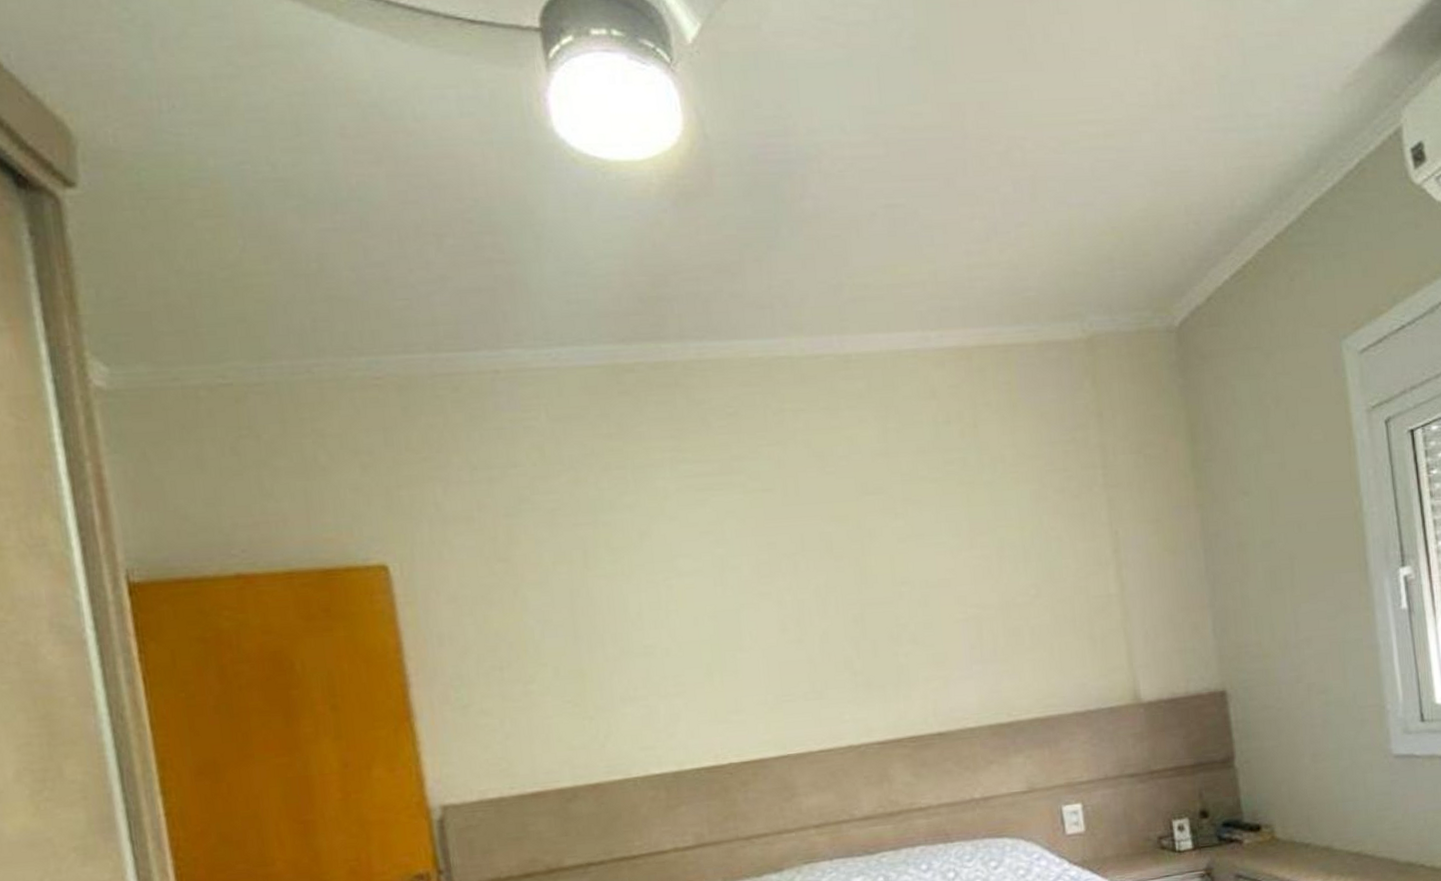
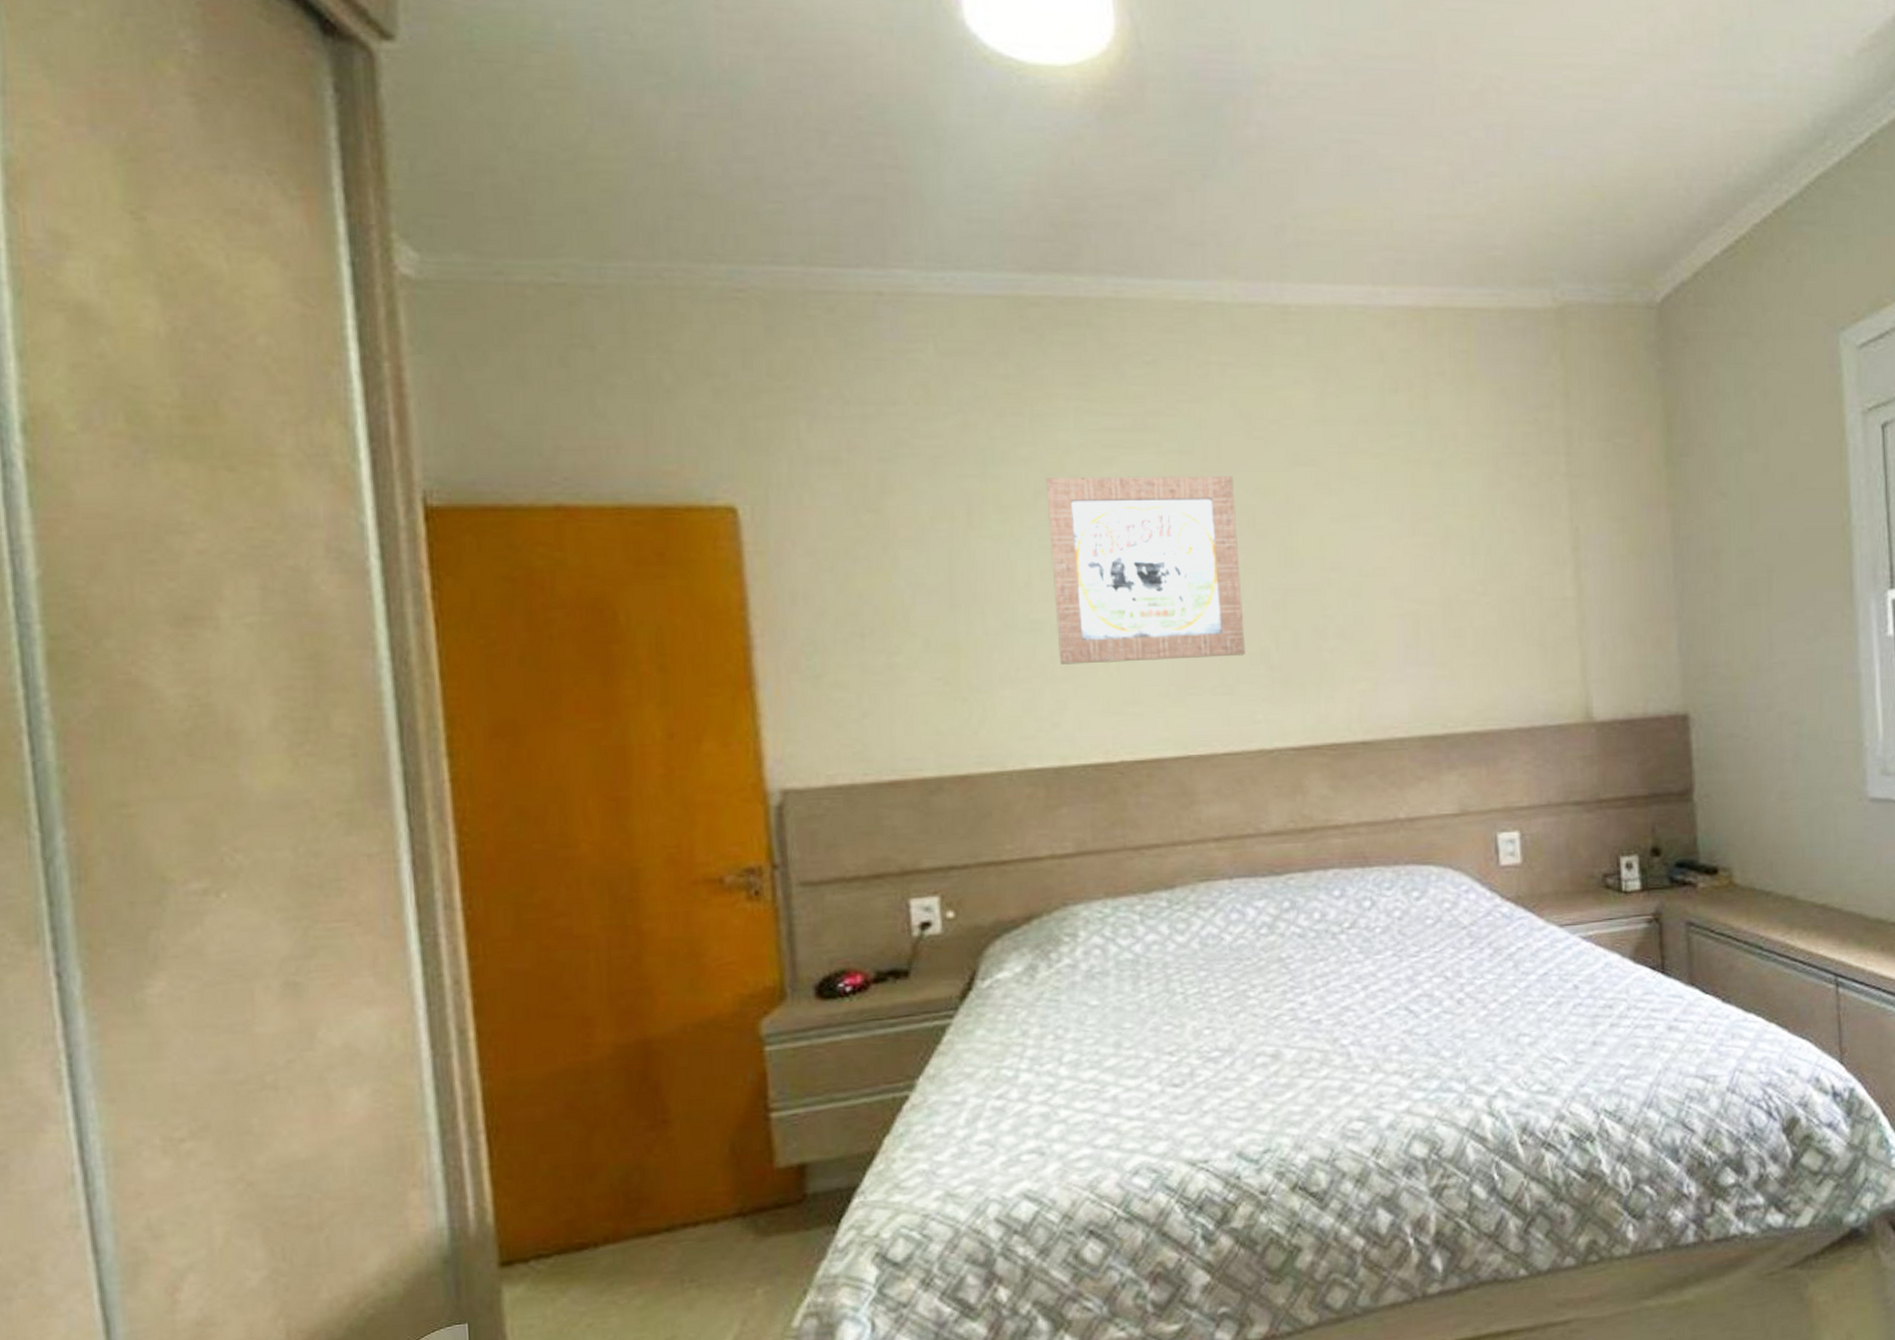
wall art: none [649,507,831,683] -> present [1046,475,1245,665]

